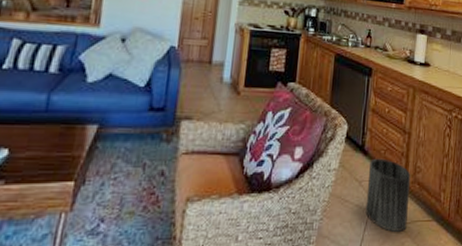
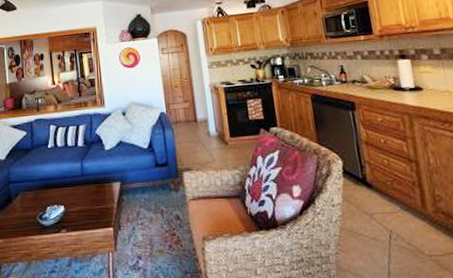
trash can: present [365,158,411,232] -> none [377,189,441,265]

